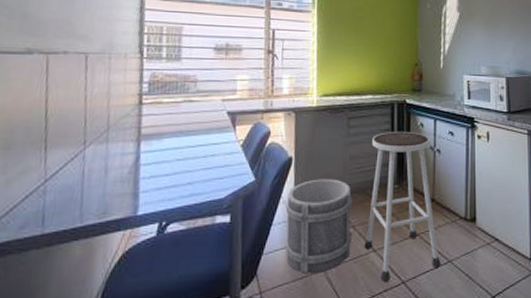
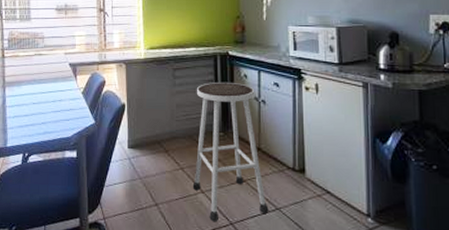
bucket: present [285,179,352,275] -> none [121,124,181,207]

